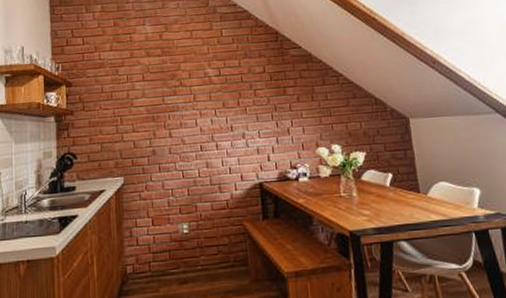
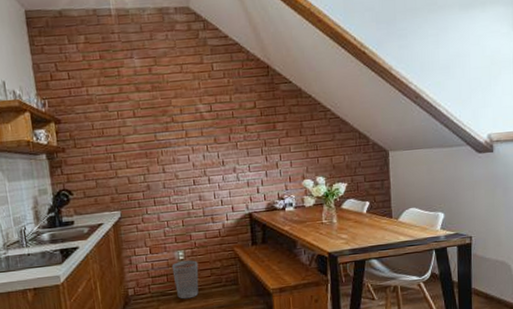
wastebasket: none [175,234,204,281] -> present [171,260,199,299]

